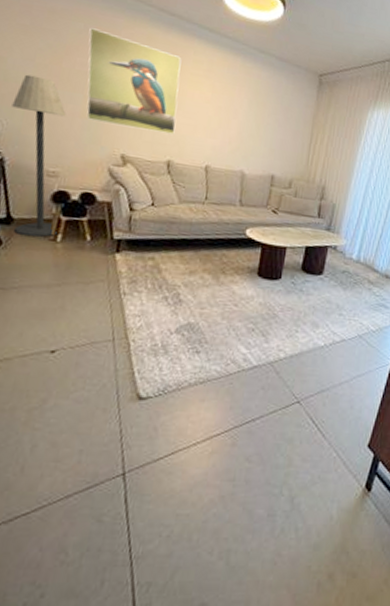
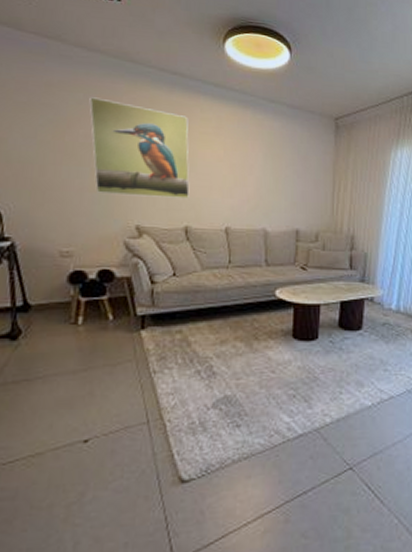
floor lamp: present [12,74,66,238] -> none [17,153,81,323]

